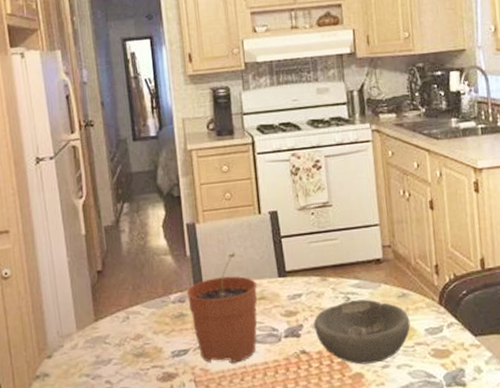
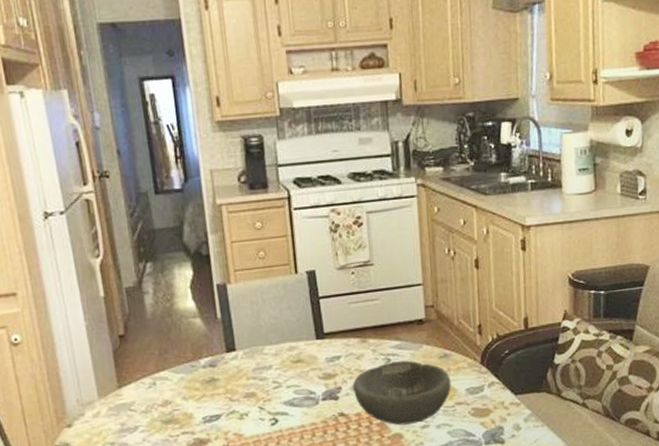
plant pot: present [186,252,257,363] -> none [217,314,294,427]

